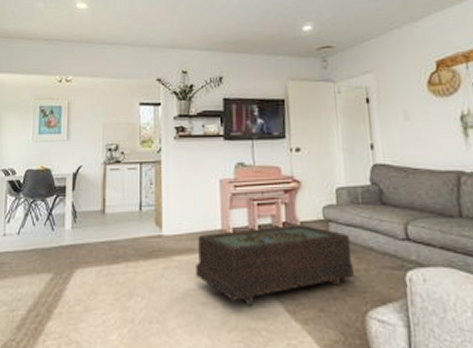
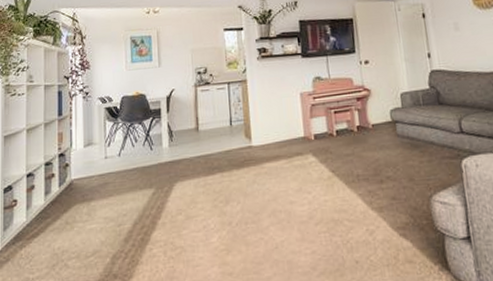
coffee table: present [196,225,354,306] -> none [283,127,419,200]

